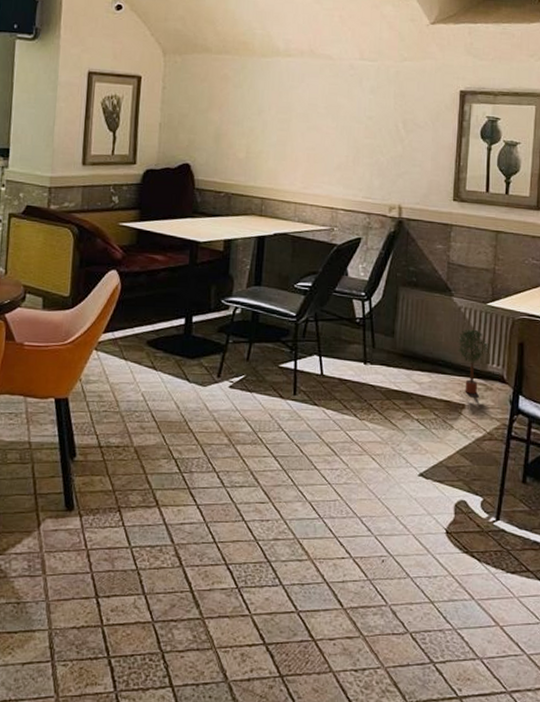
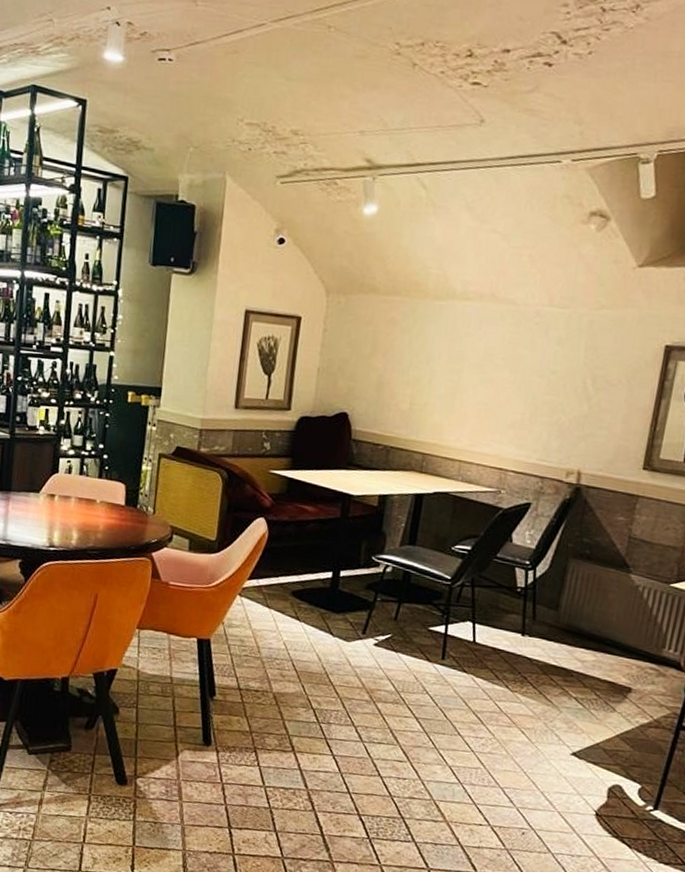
potted tree: present [458,329,489,394] -> none [630,609,667,679]

